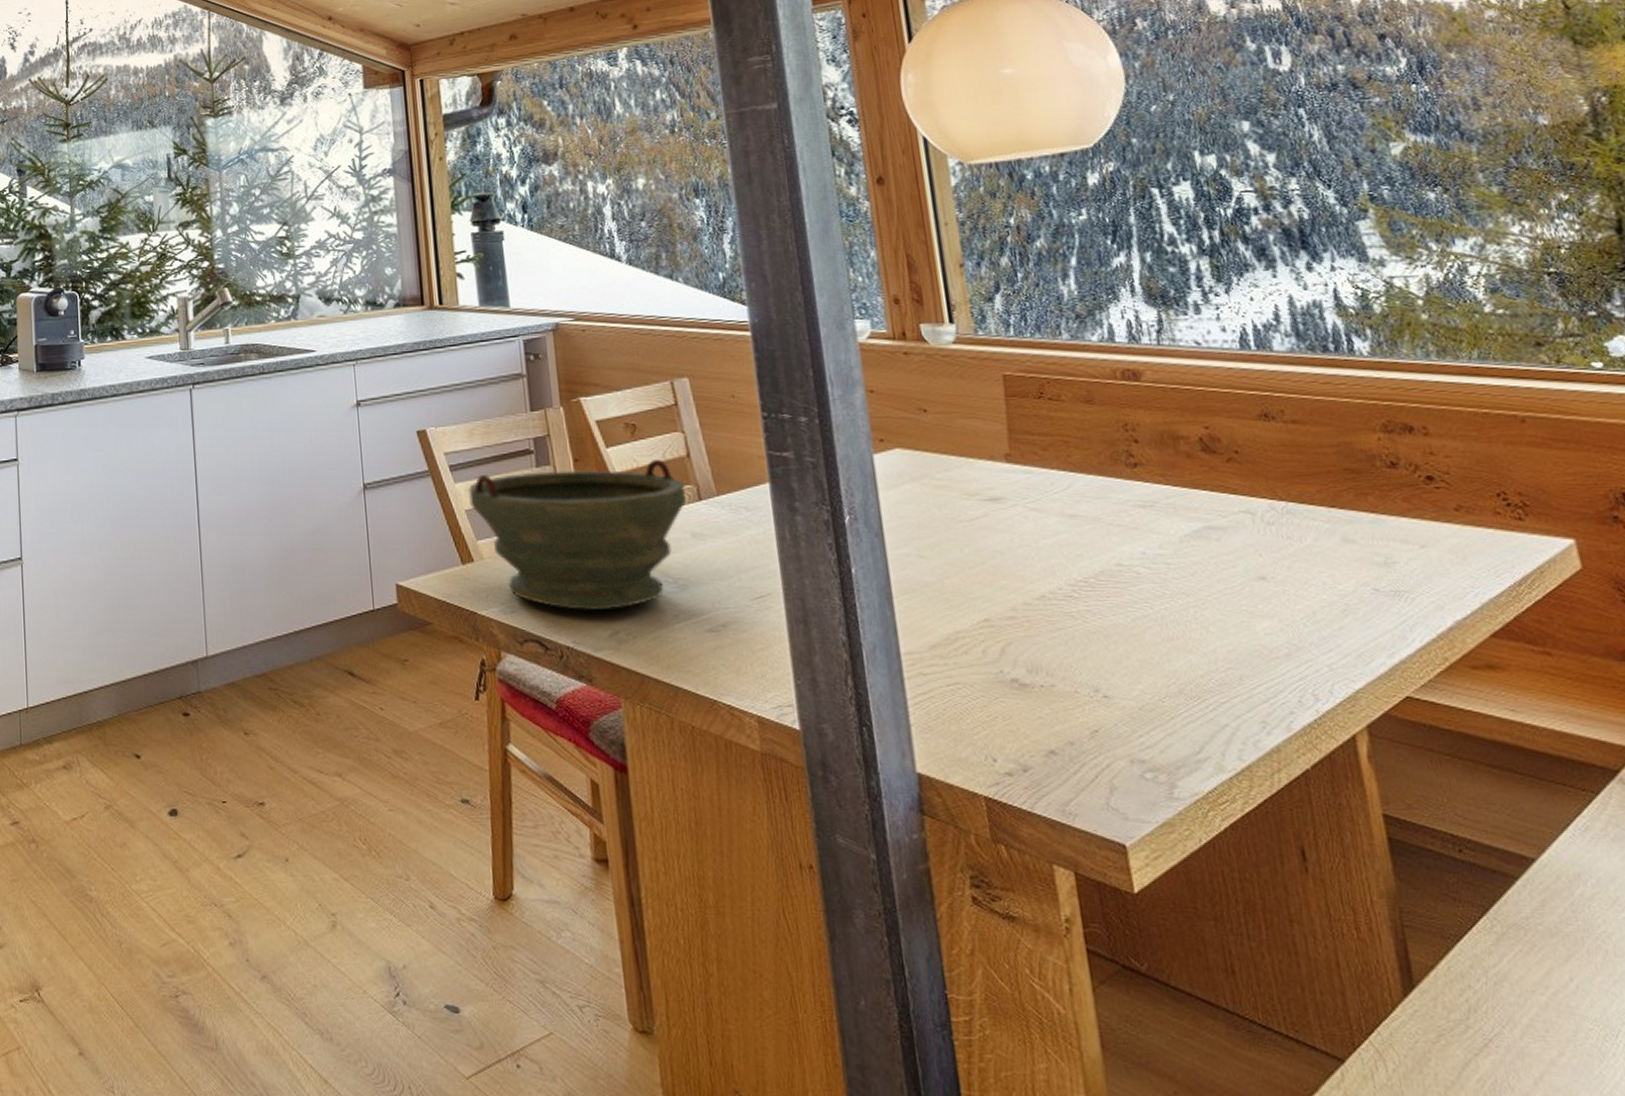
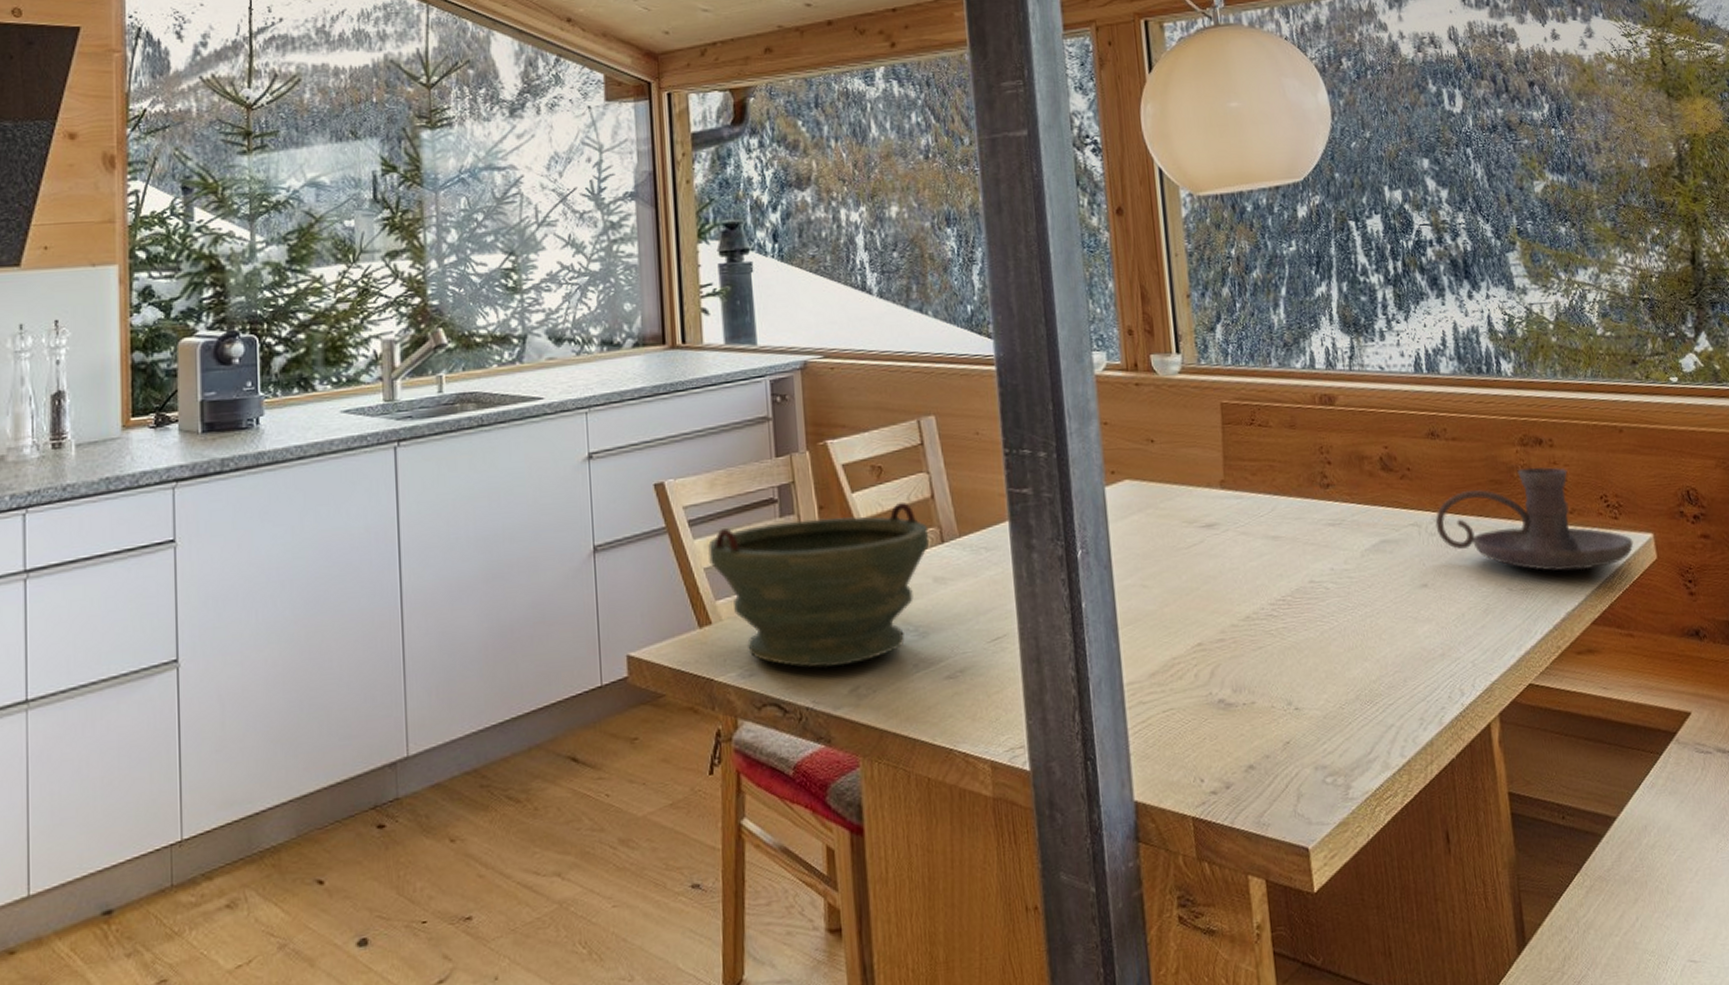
candle holder: none [1273,456,1547,575] -> present [1435,466,1634,571]

